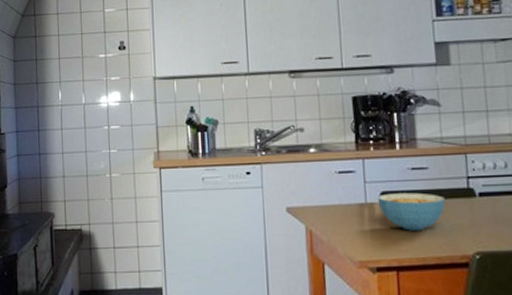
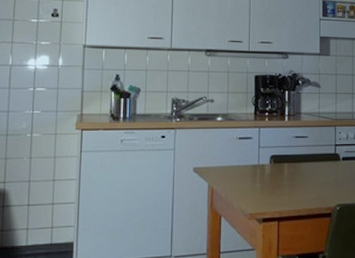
cereal bowl: present [377,192,445,231] -> none [268,156,318,188]

